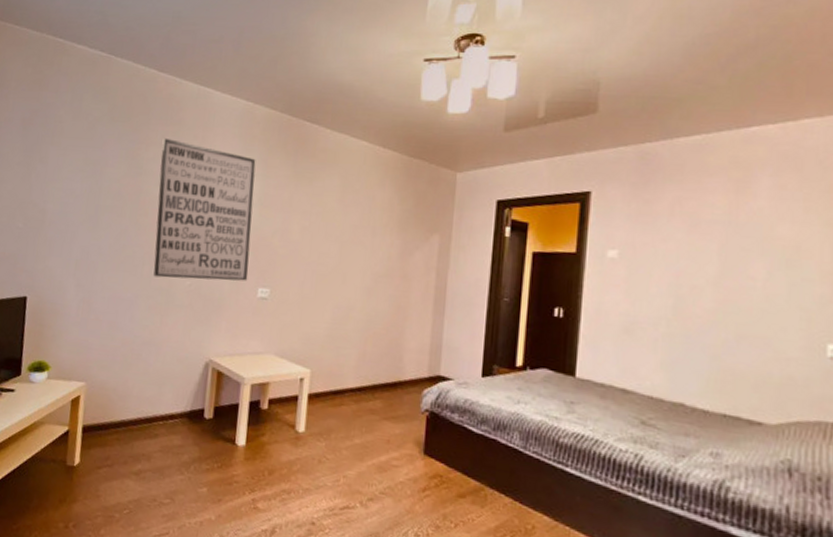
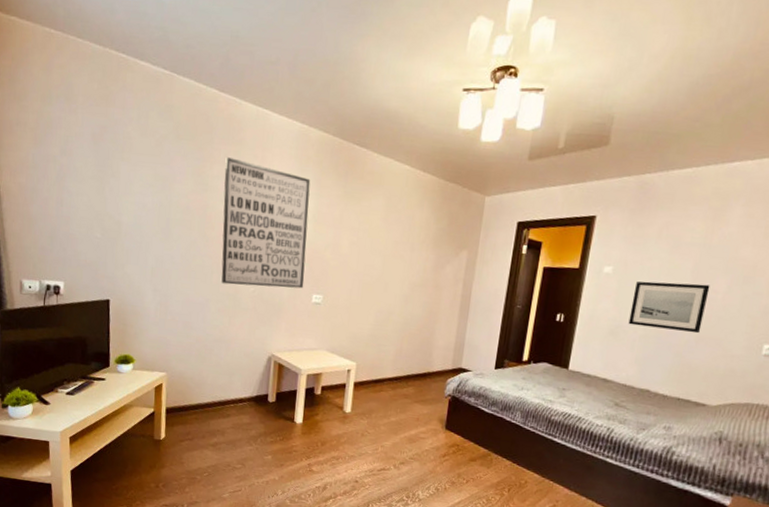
wall art: none [646,267,745,331] -> present [628,281,711,334]

